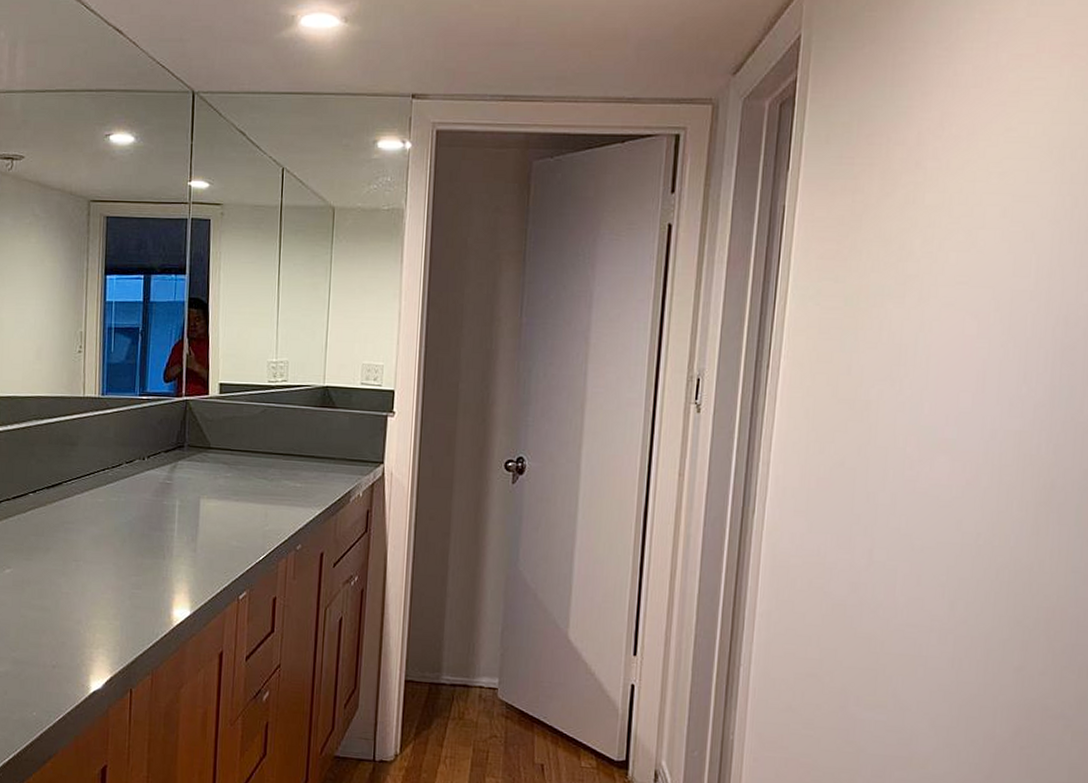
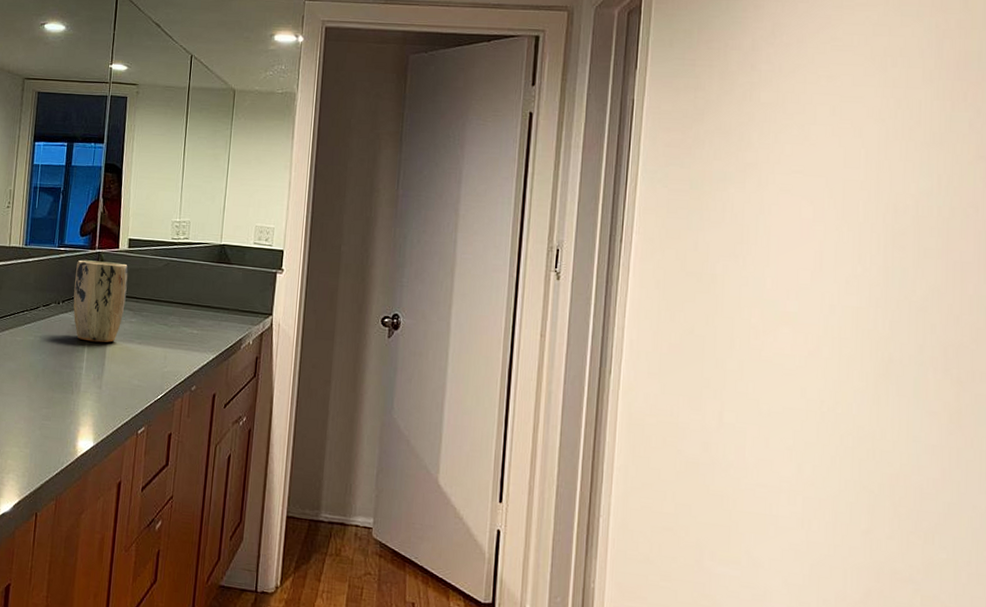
plant pot: none [160,409,221,501] -> present [73,260,128,343]

